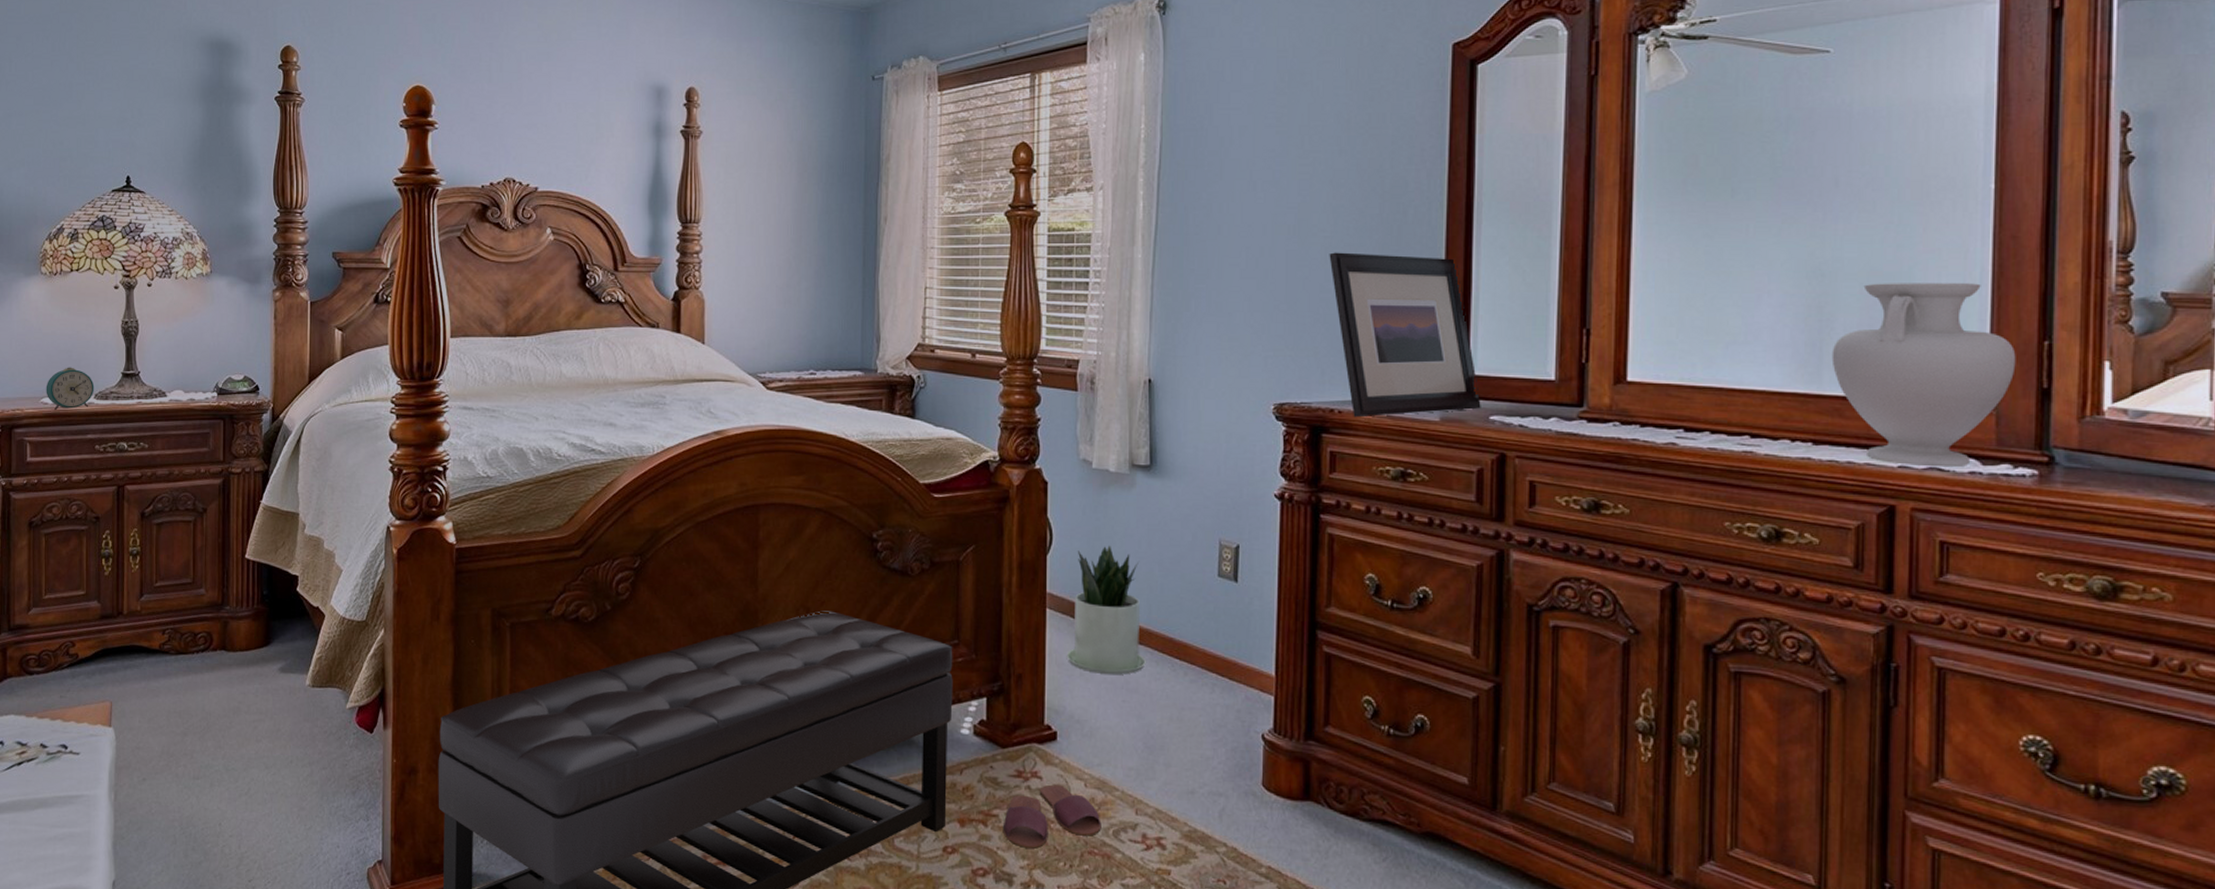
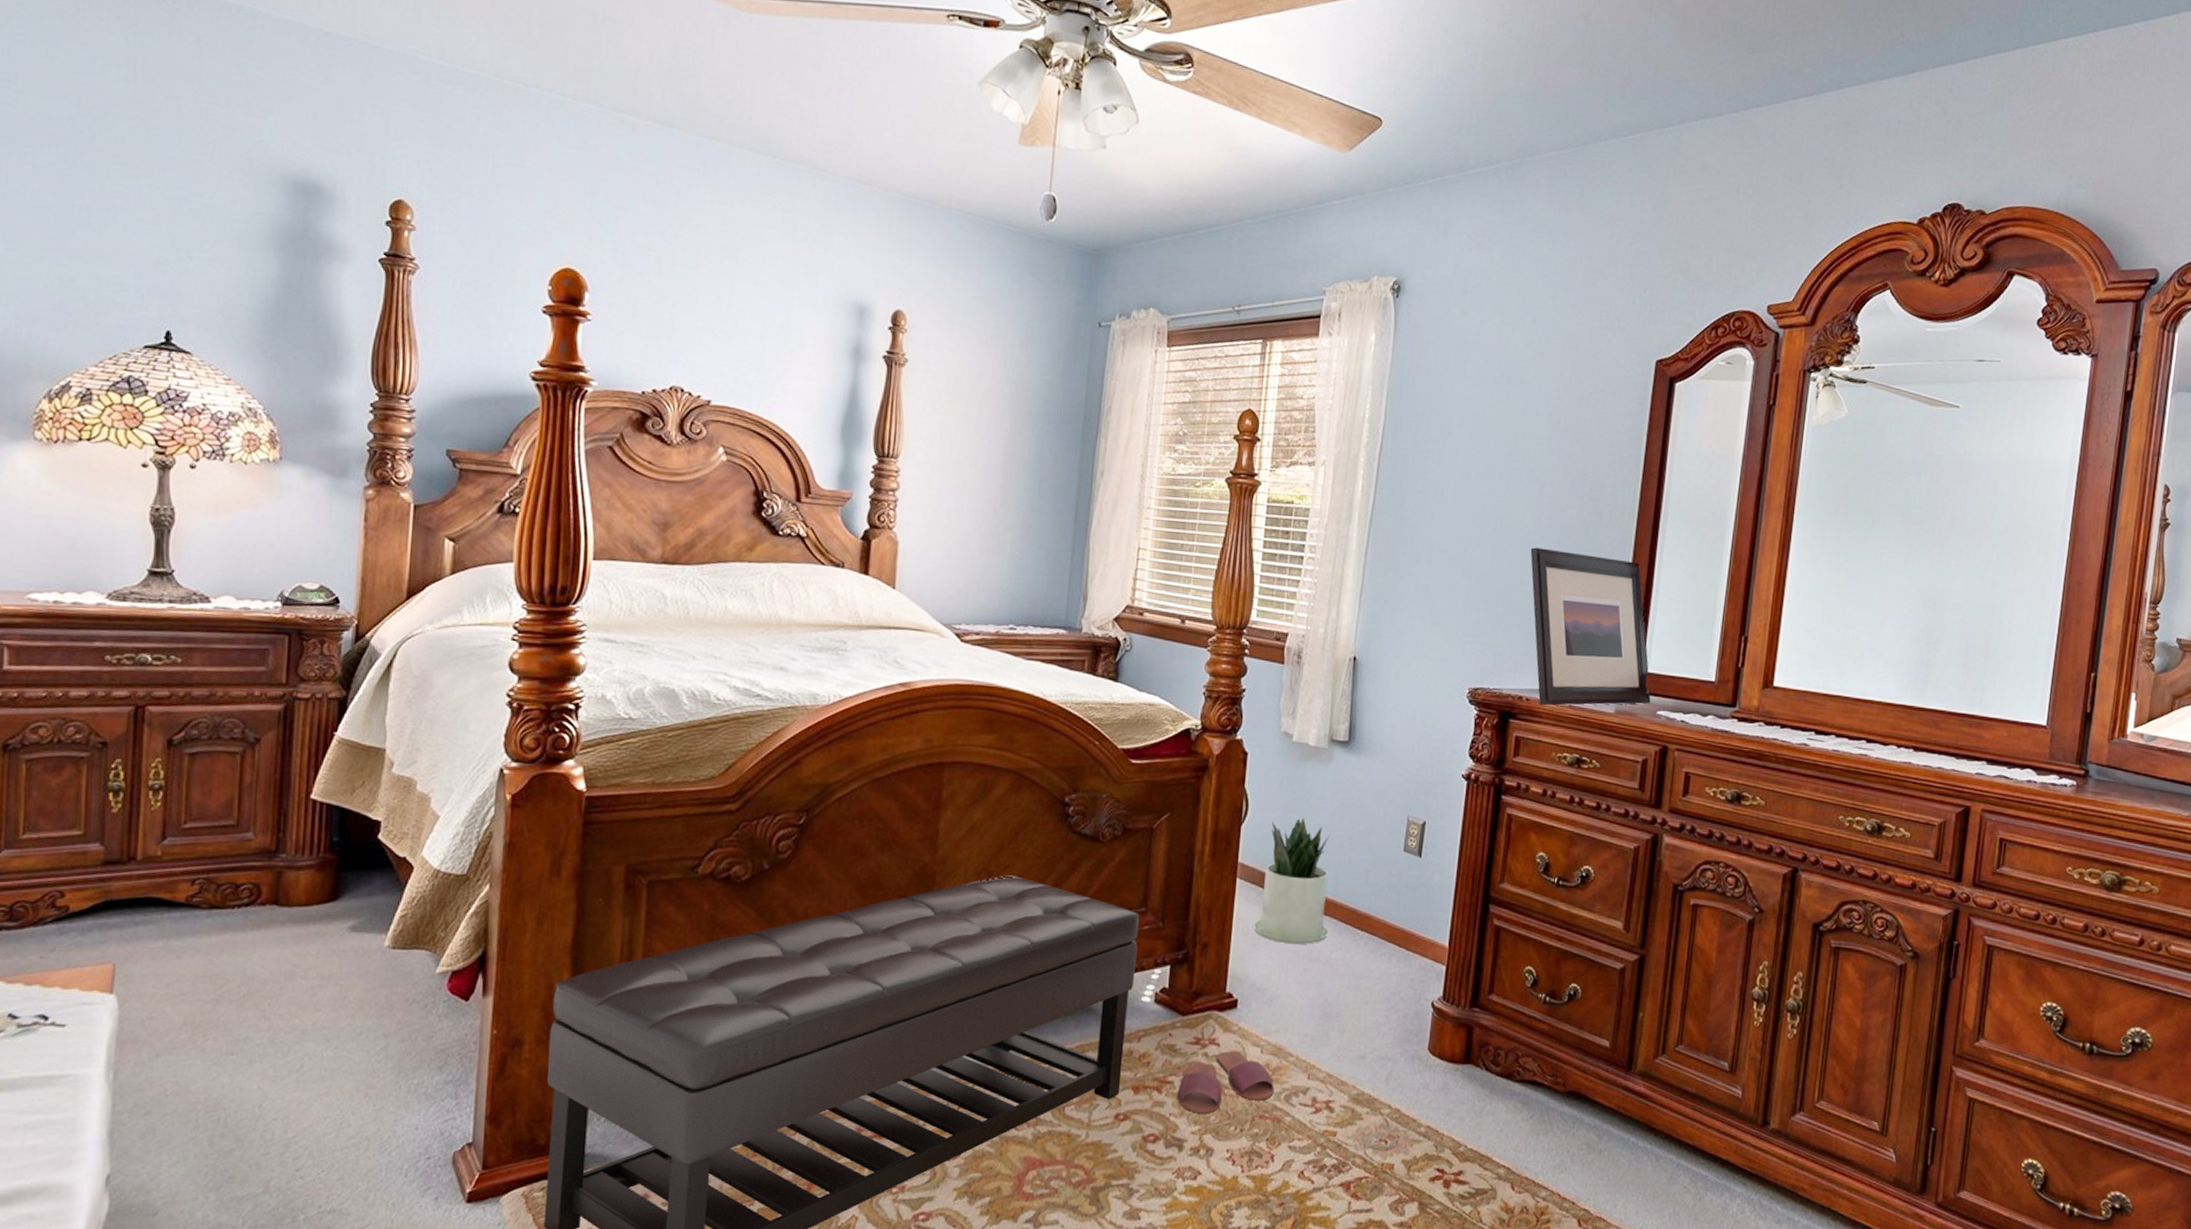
alarm clock: present [46,367,94,411] -> none [35,557,107,610]
vase: present [1831,283,2016,468] -> none [1935,613,2071,777]

